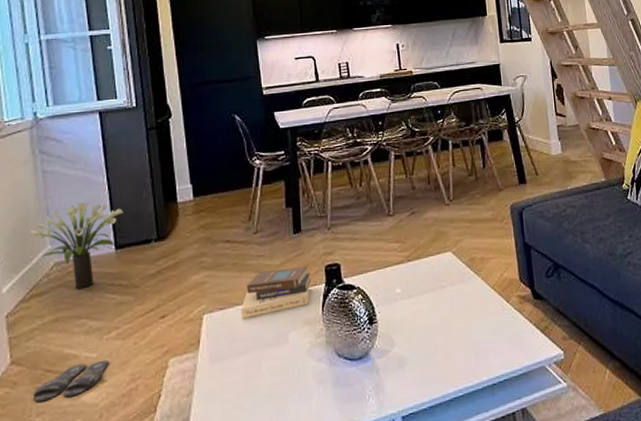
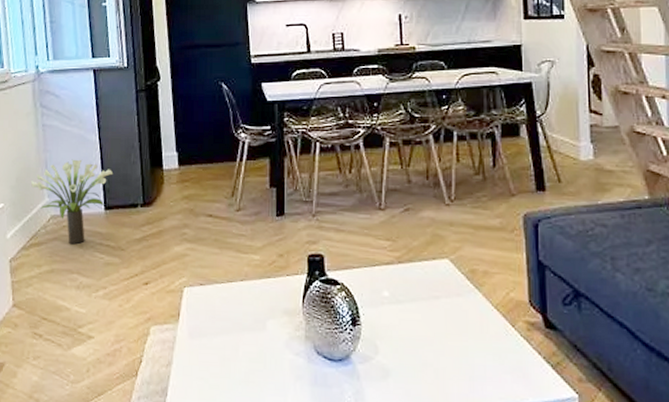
slippers: present [34,359,109,403] -> none [31,316,97,347]
books: present [240,266,311,319] -> none [220,252,292,298]

